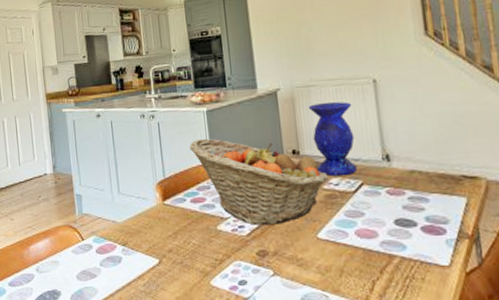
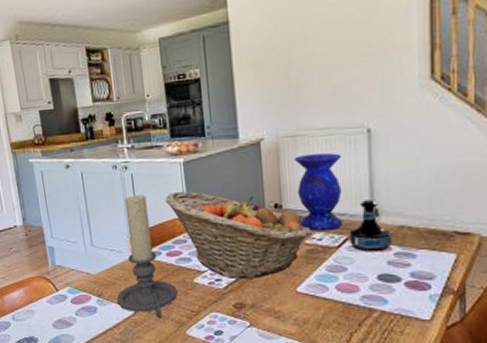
candle holder: none [141,142,202,267] -> present [116,194,178,318]
tequila bottle: none [364,145,405,197] -> present [349,200,392,252]

